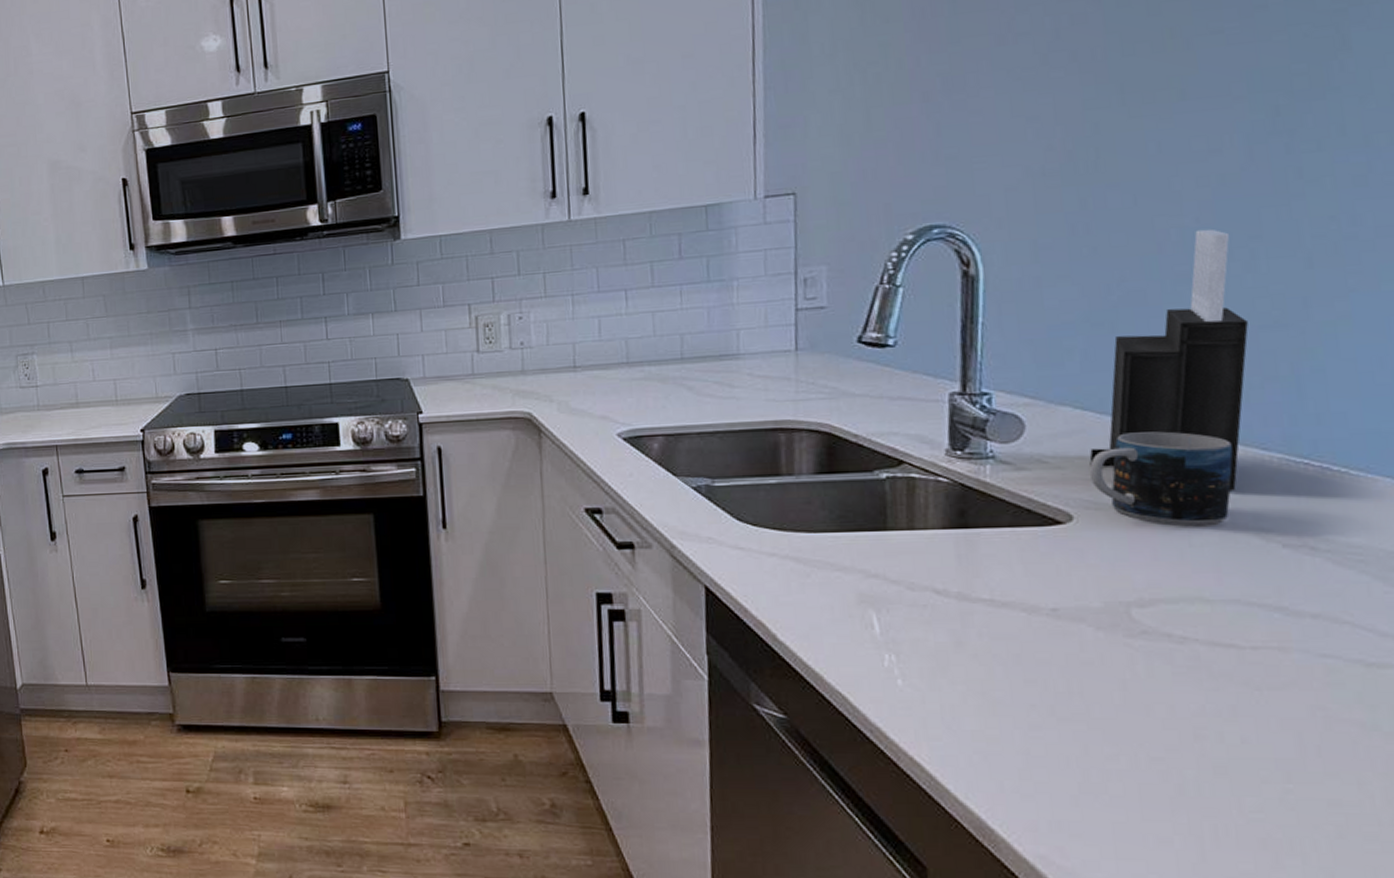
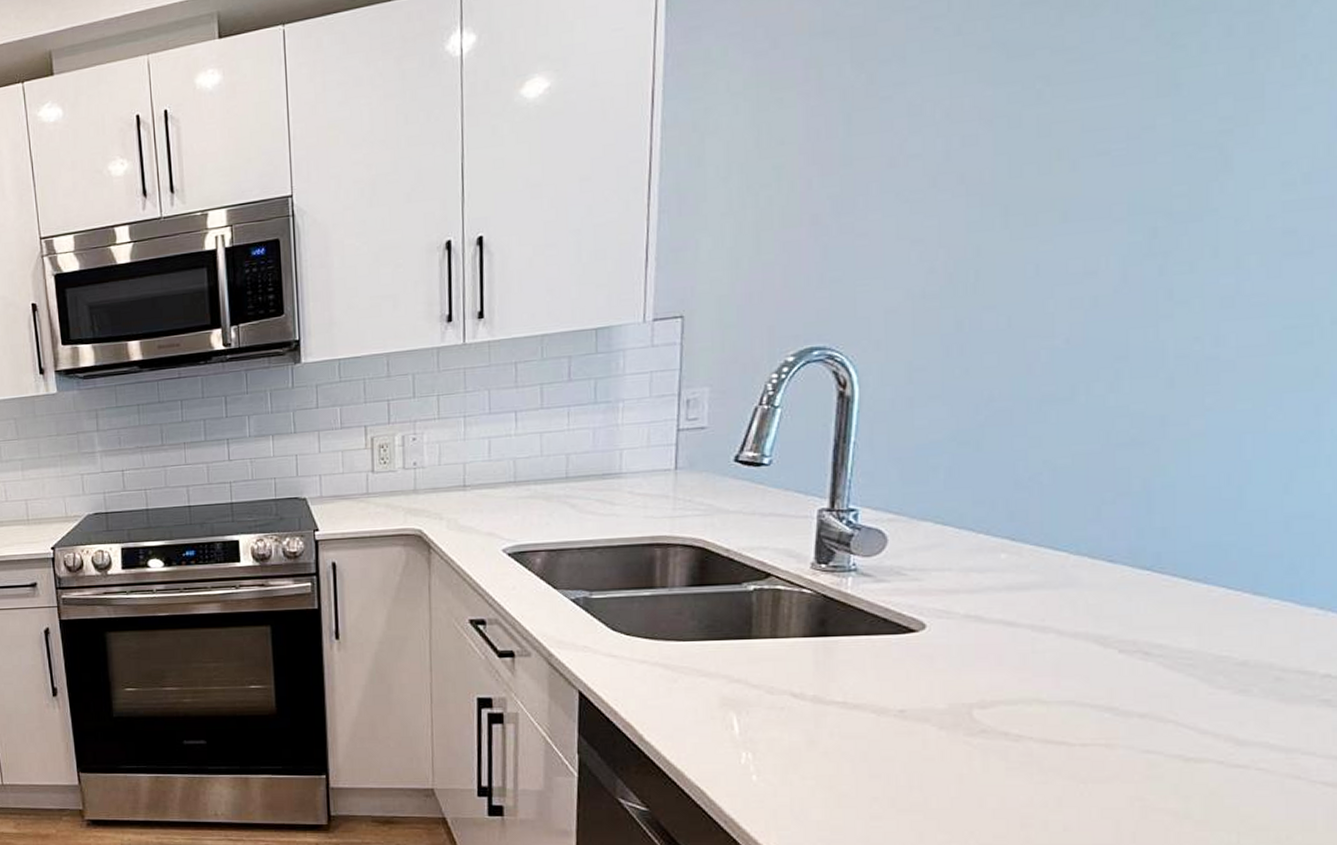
knife block: present [1089,228,1248,492] -> none [945,350,1106,601]
mug: present [1090,431,1233,525] -> none [945,545,1080,633]

